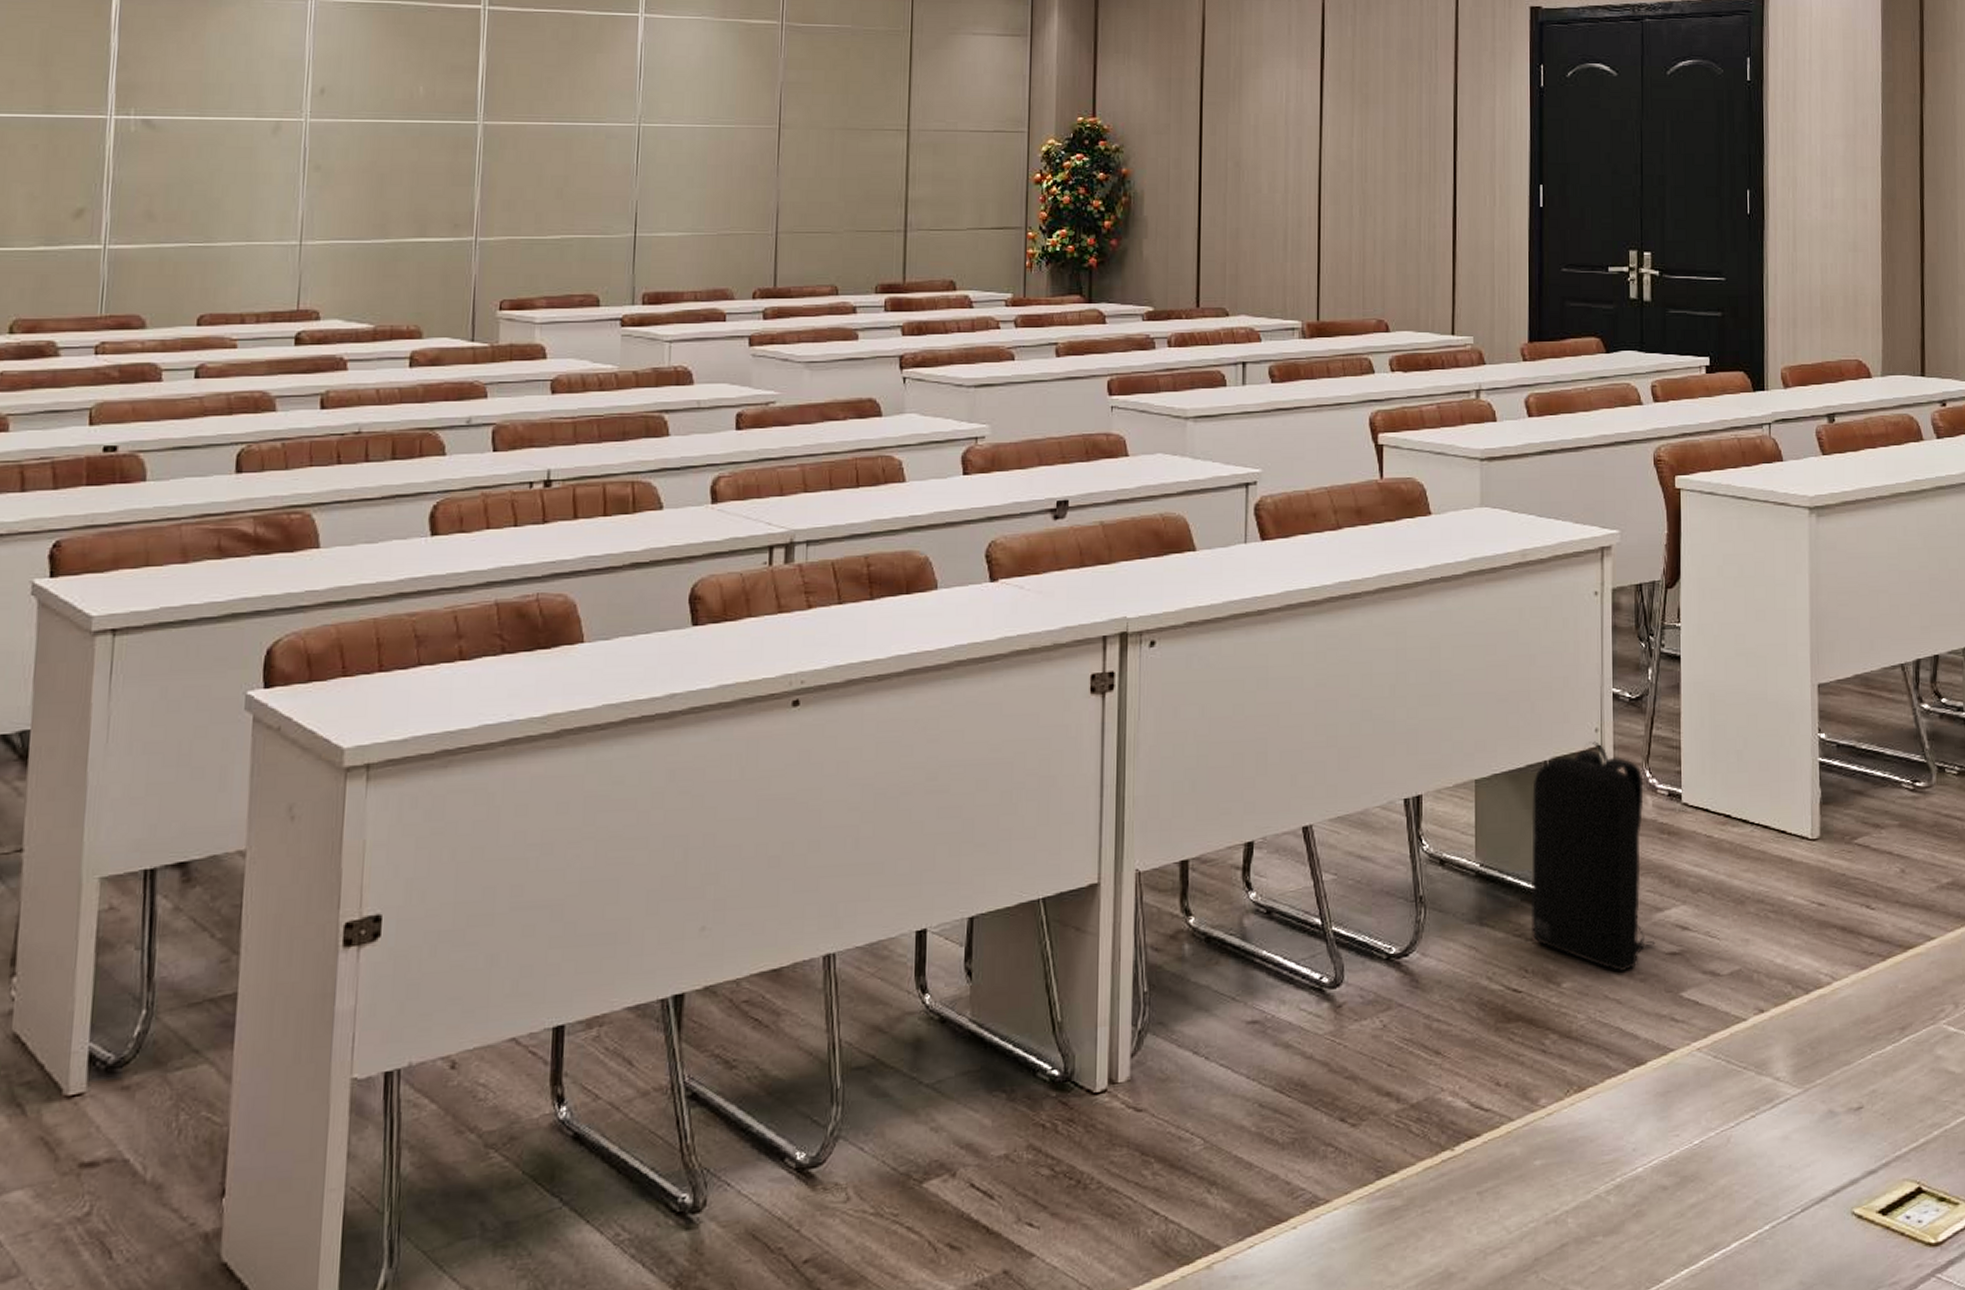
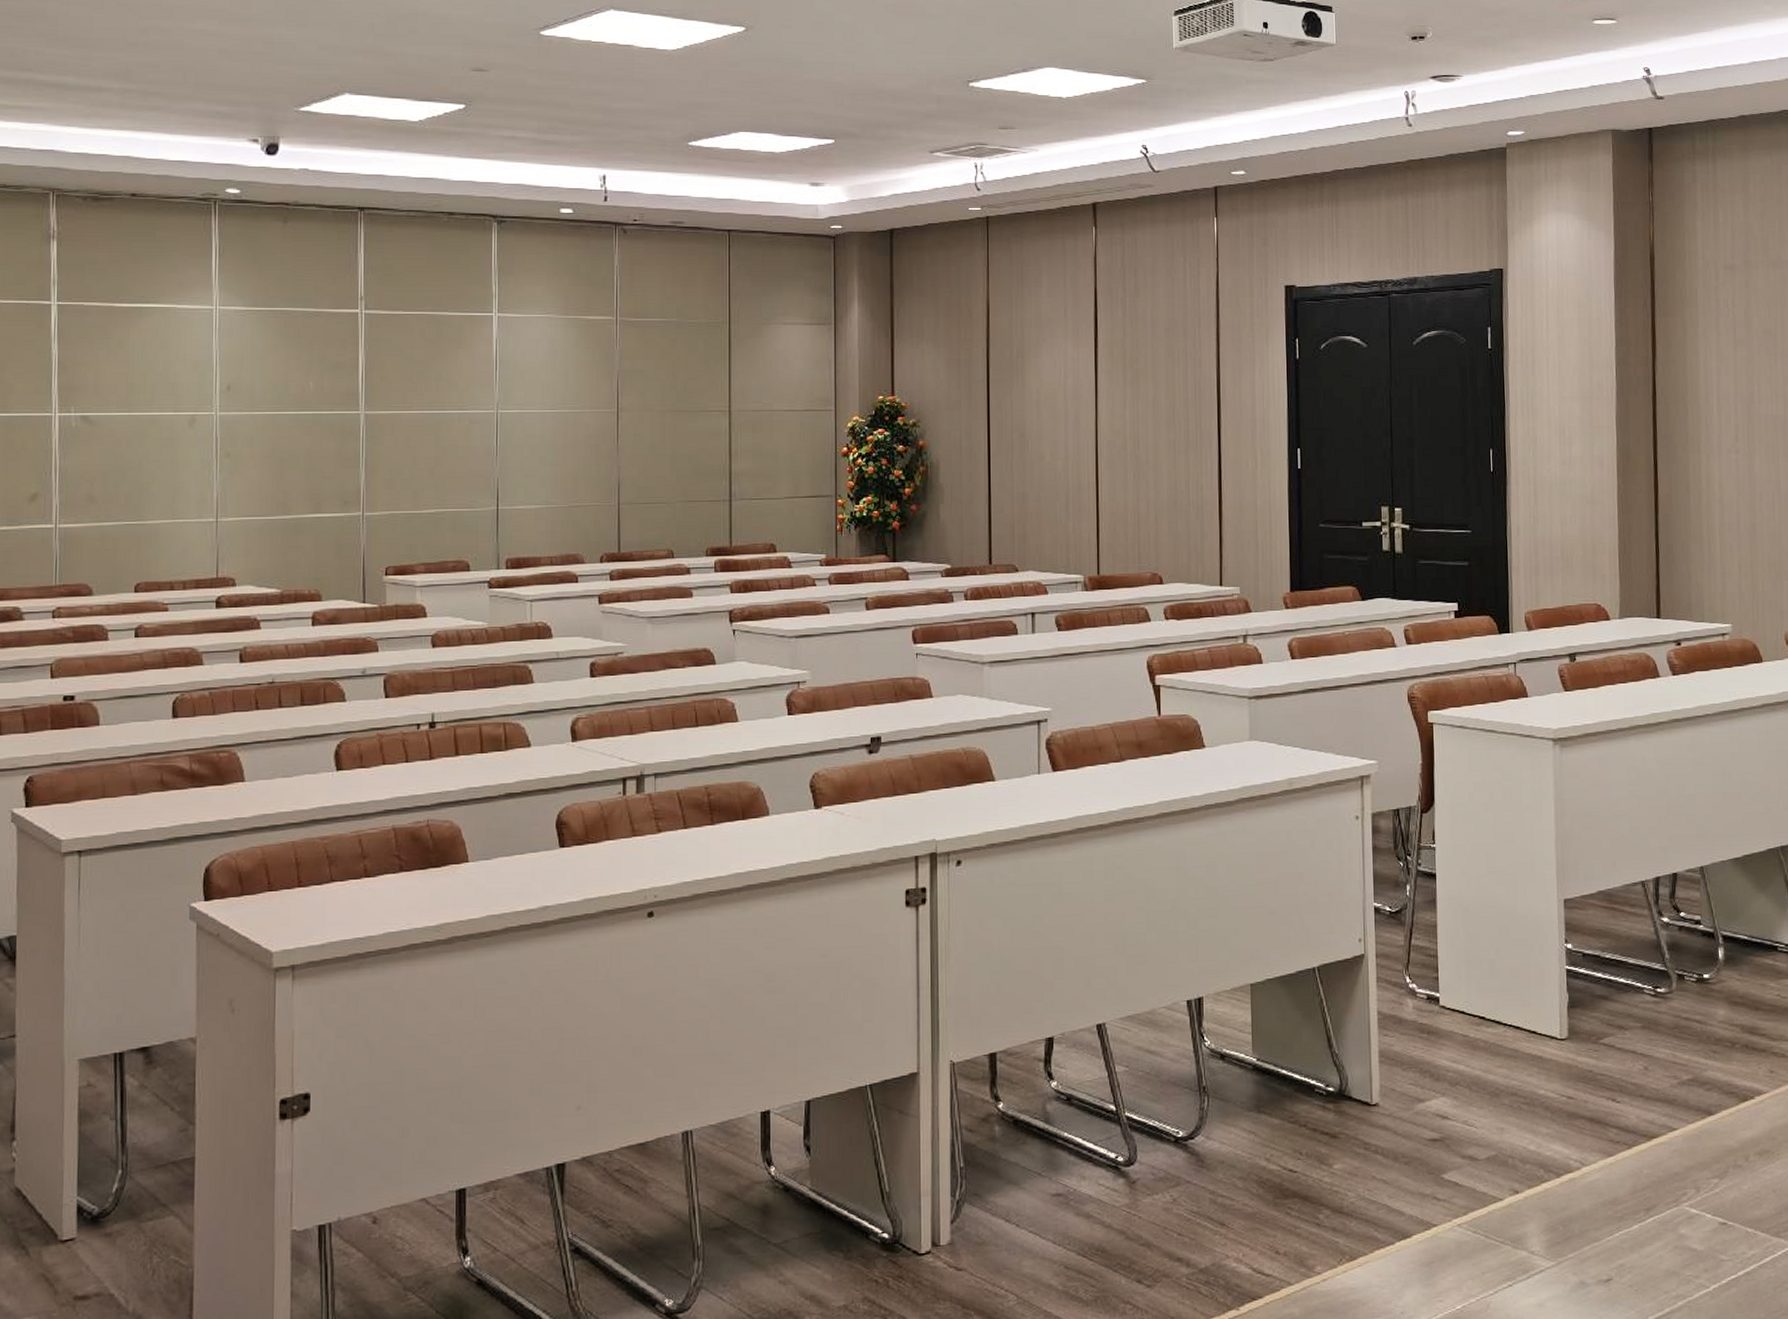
backpack: present [1530,741,1656,972] -> none [1302,950,1418,1156]

